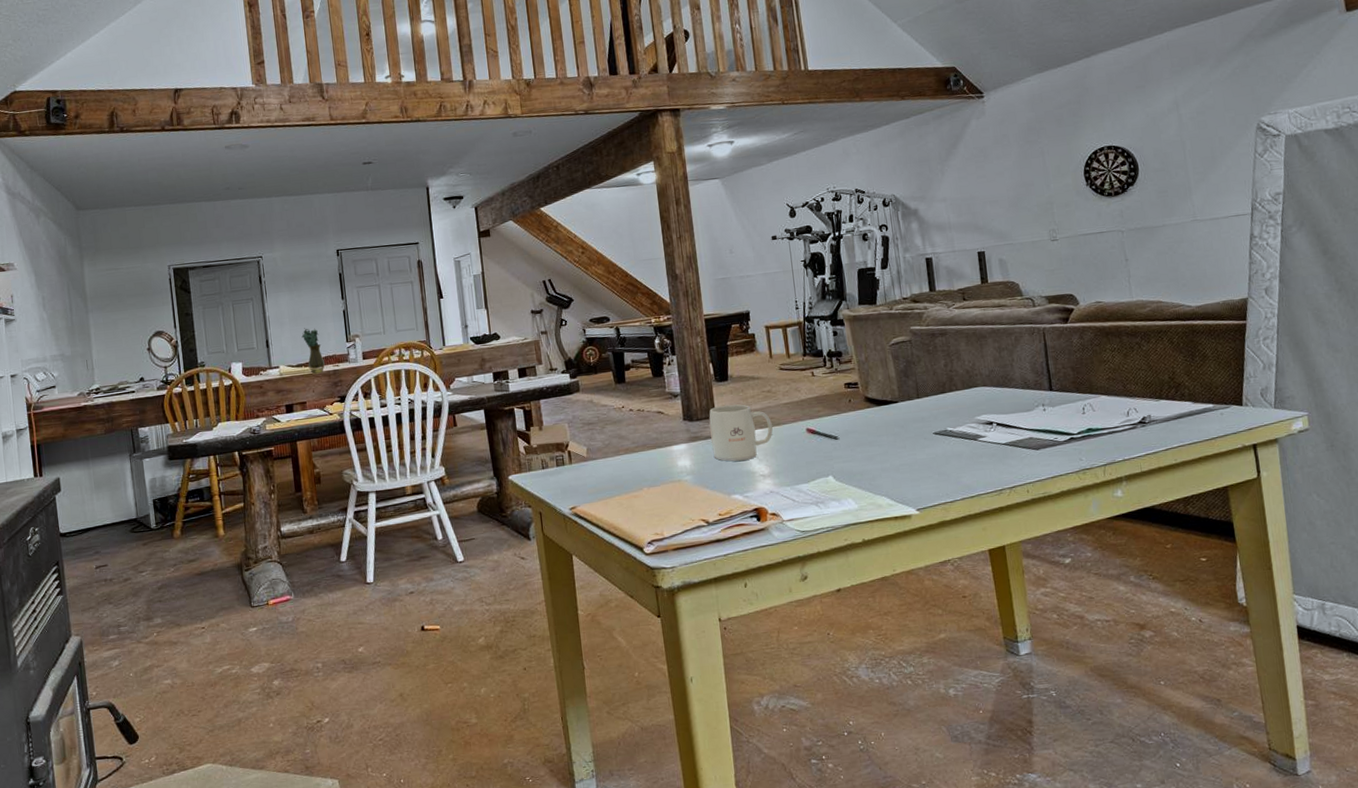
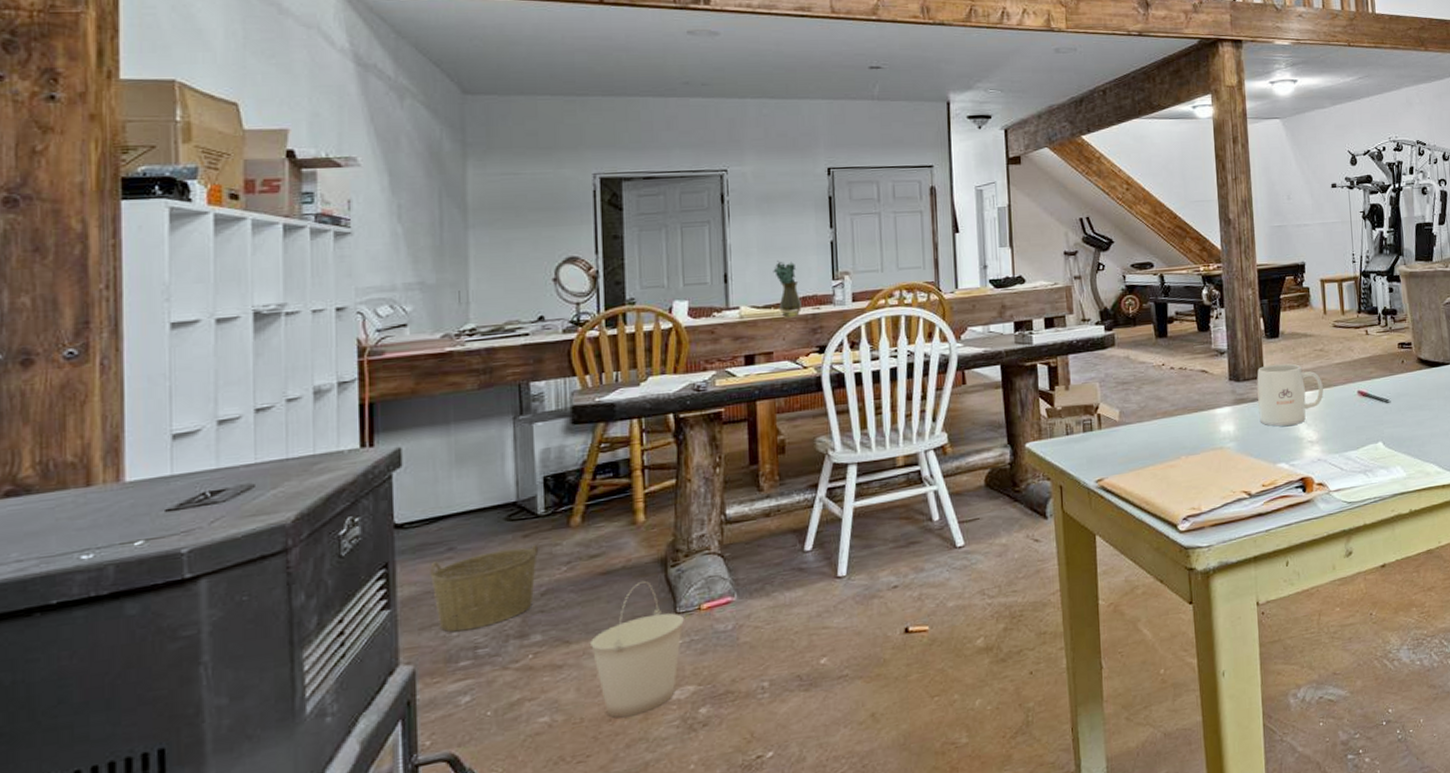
basket: none [85,551,155,614] -> present [430,545,539,632]
bucket: none [194,580,257,684] -> present [591,580,684,718]

